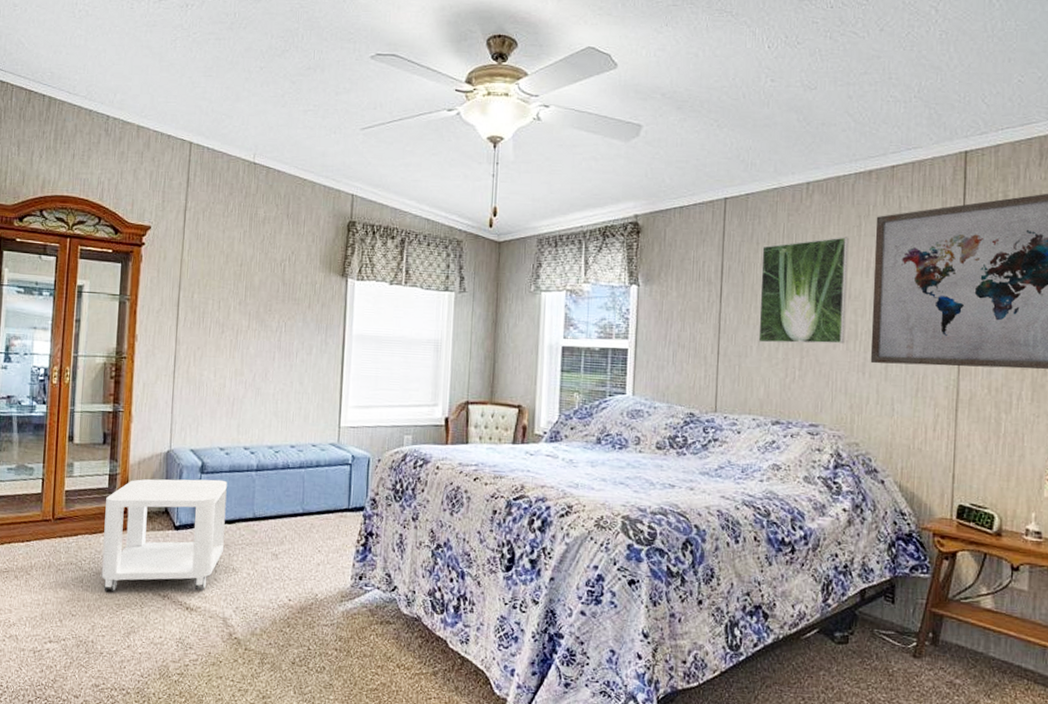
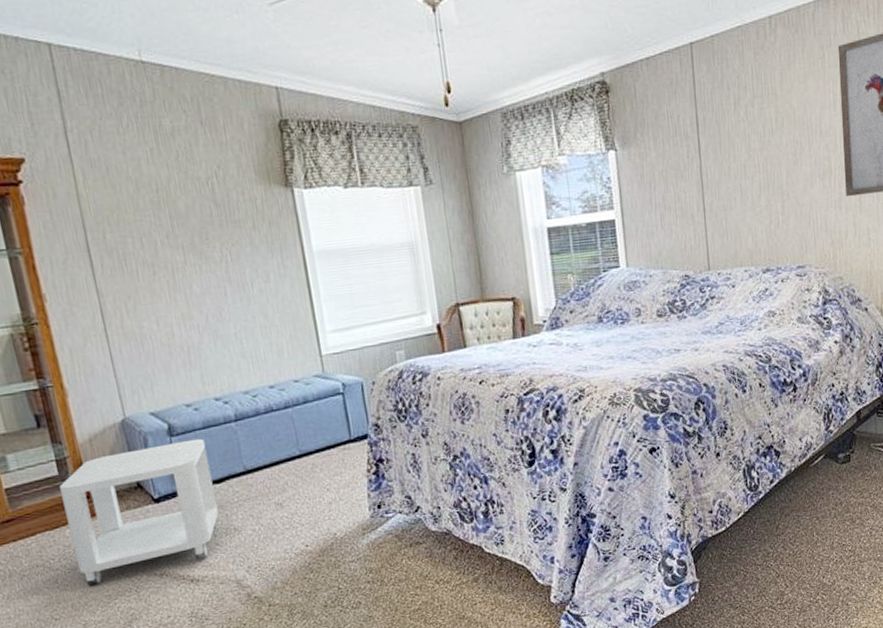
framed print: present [758,237,849,344] -> none [734,71,821,192]

